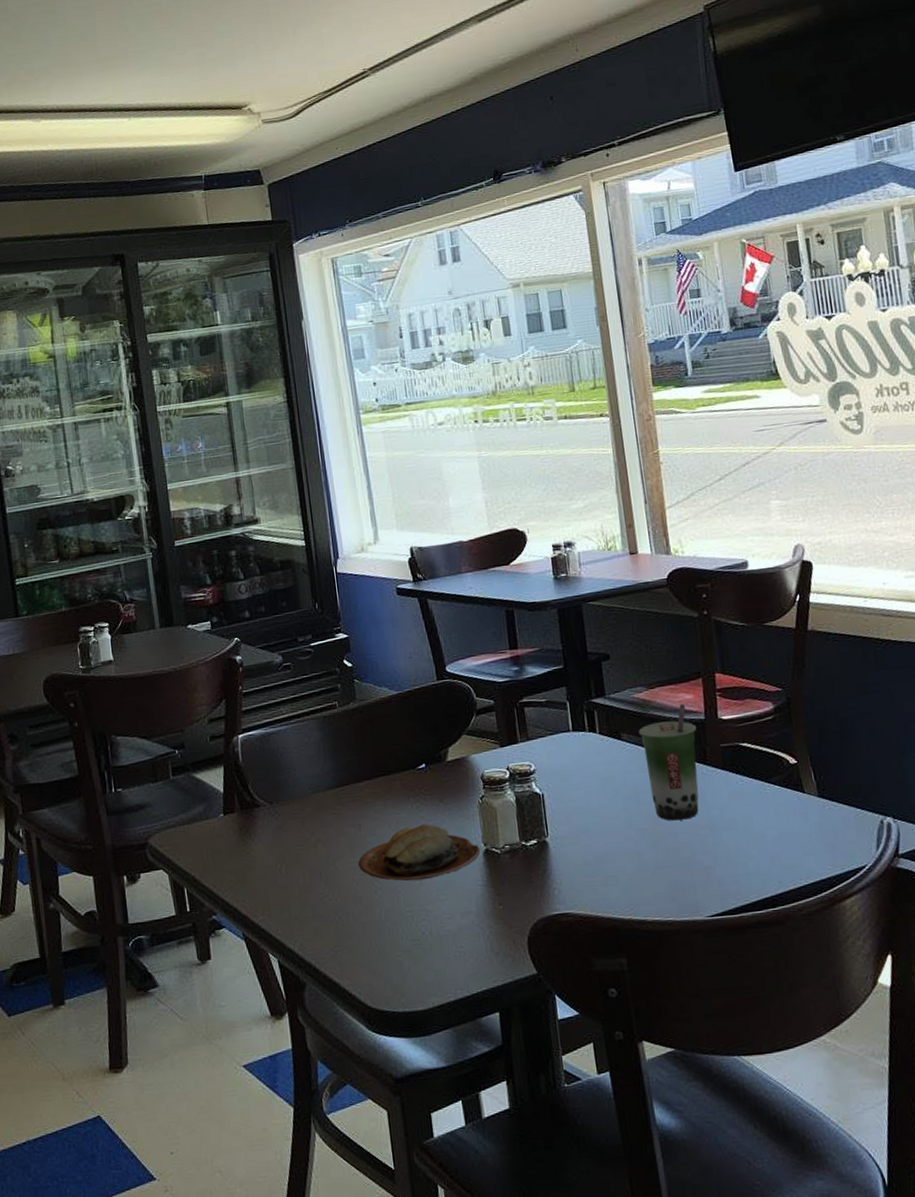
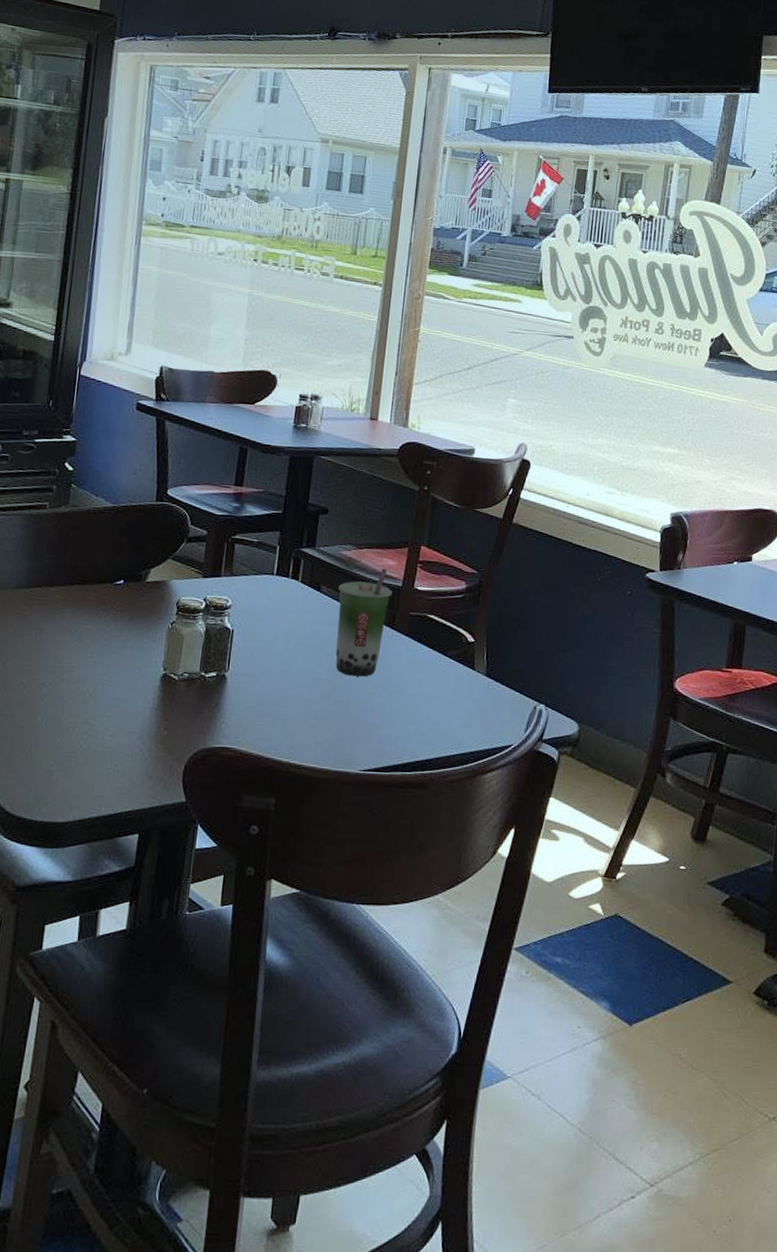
sandwich: present [357,824,481,881] -> none [30,639,159,694]

